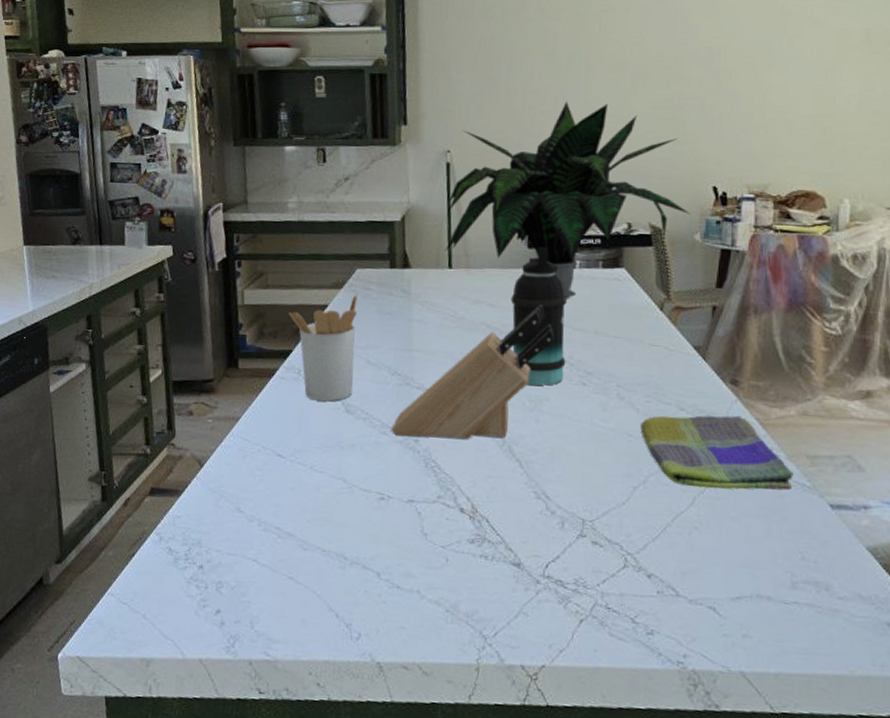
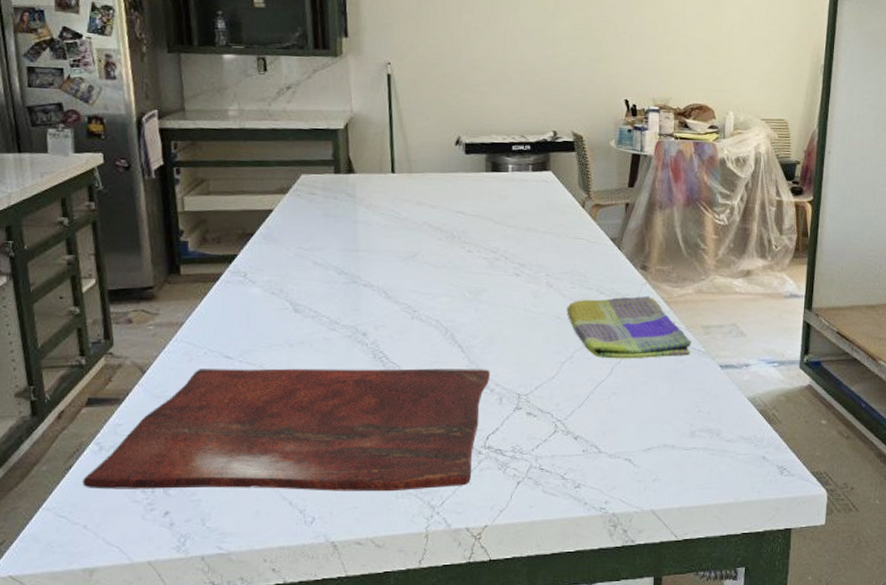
cutting board: none [143,466,551,618] -> present [82,368,490,492]
utensil holder: present [289,293,358,402] -> none [233,198,303,303]
knife block: present [391,304,555,439] -> none [339,205,491,331]
potted plant: present [445,101,690,299] -> none [388,20,606,200]
bottle: present [511,247,567,386] -> none [450,152,501,278]

